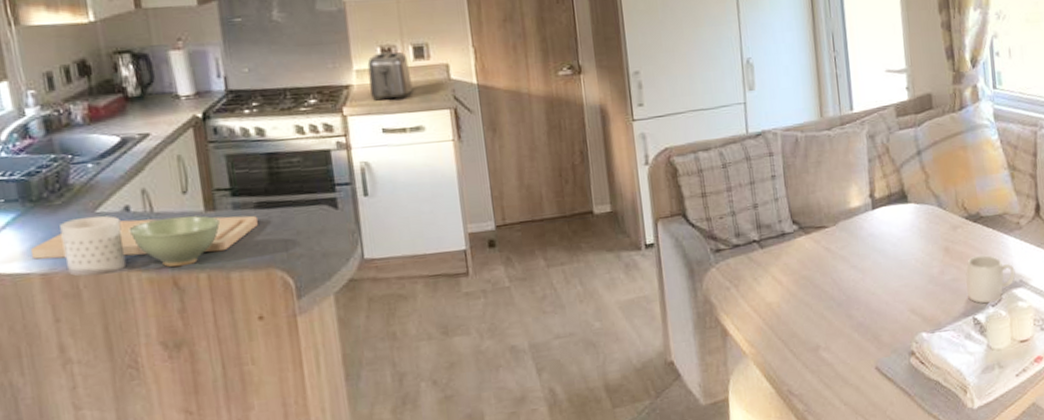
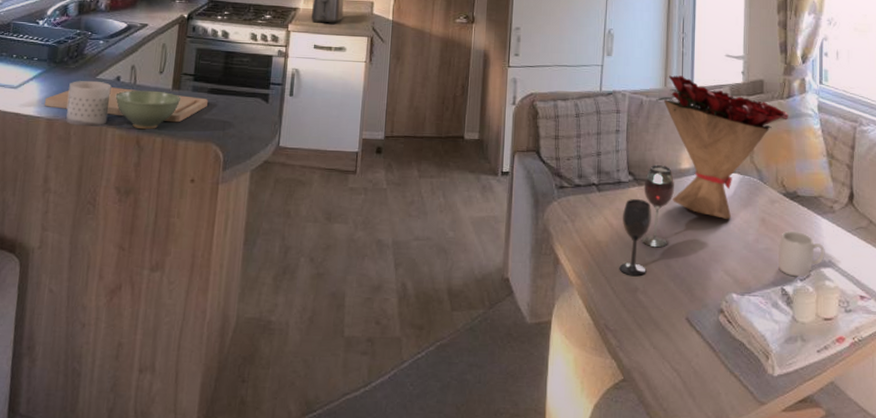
wine glass: none [791,249,826,334] -> present [619,199,652,277]
wineglass: none [811,207,846,299] -> present [642,165,674,248]
flower bouquet: none [813,102,963,255] -> present [656,75,789,219]

